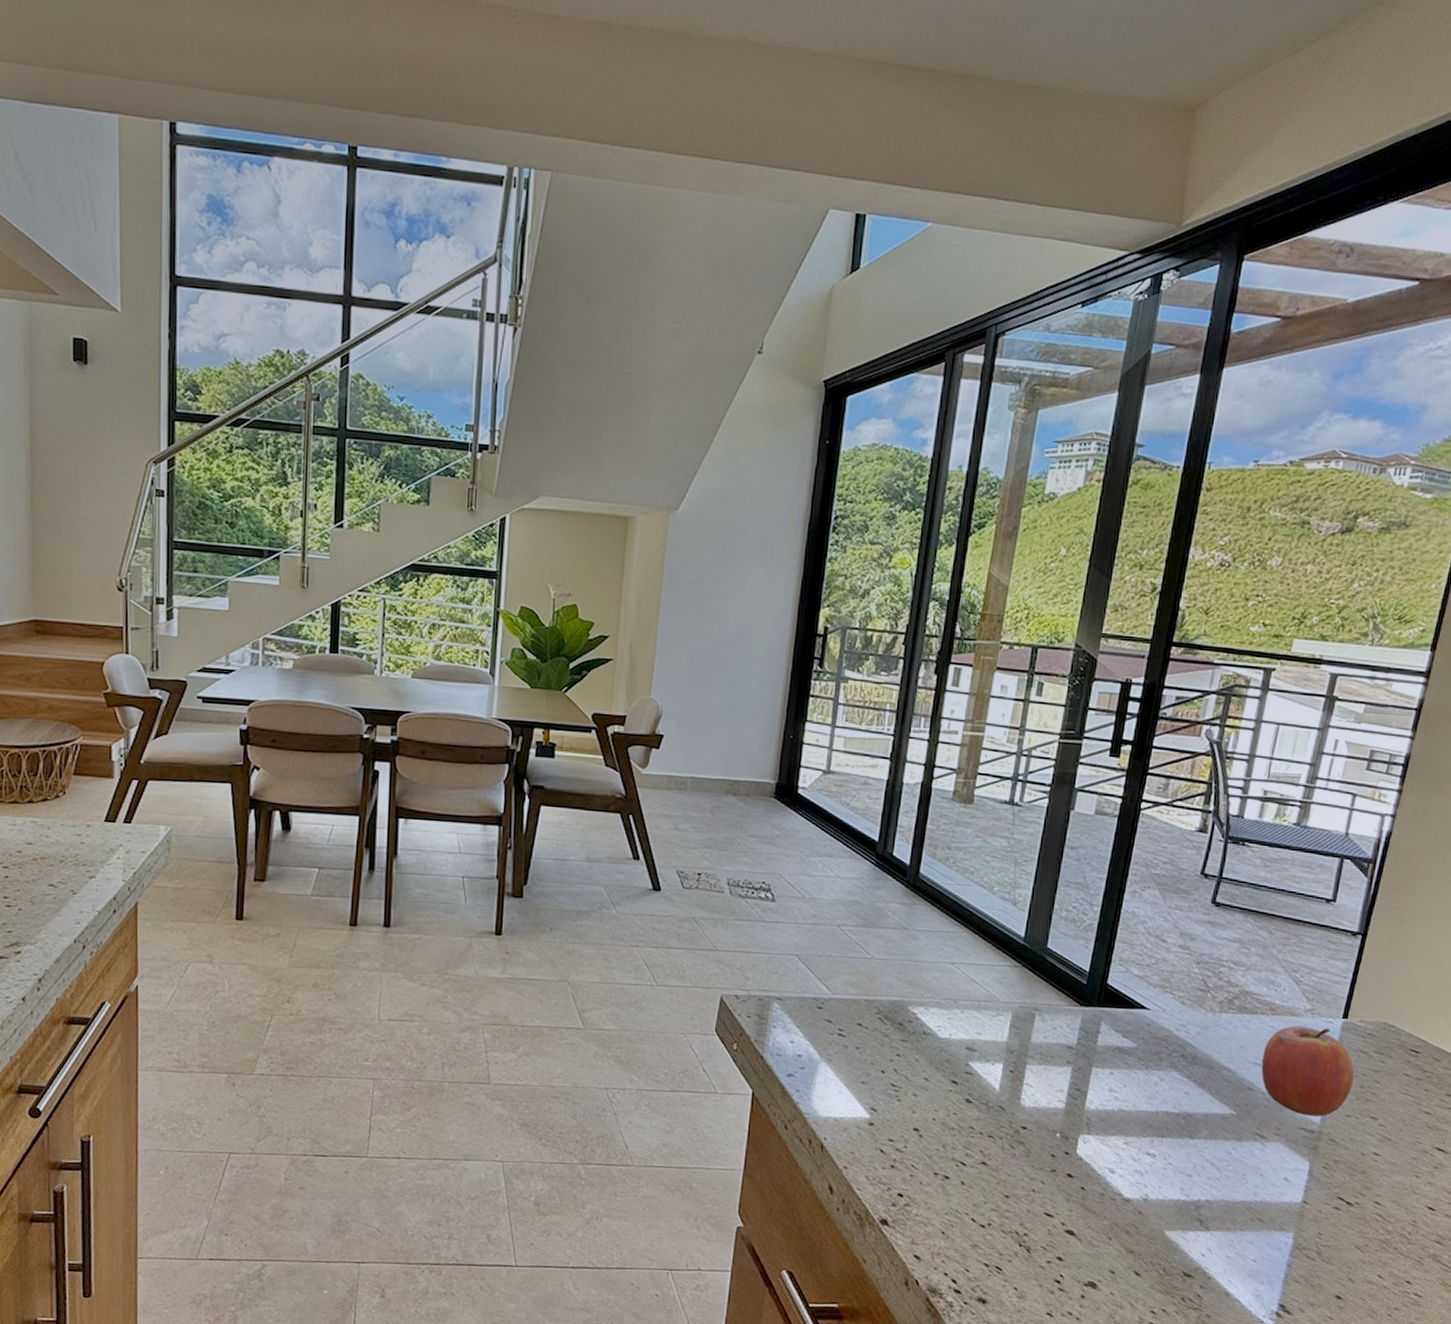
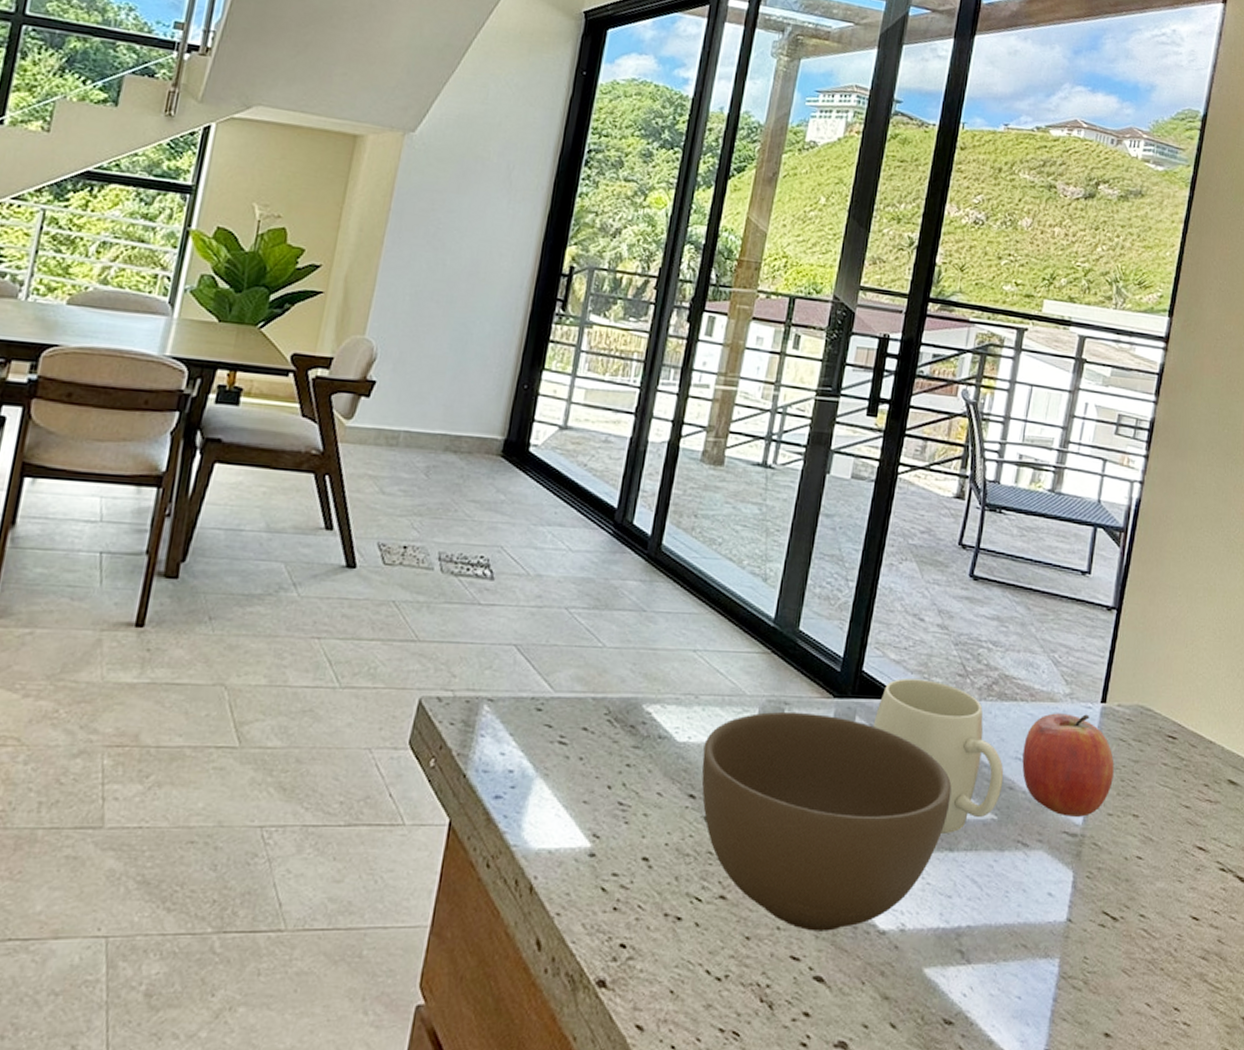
bowl: none [962,1016,1193,1196] -> present [701,711,952,931]
mug: none [1117,991,1243,1125] -> present [873,678,1004,835]

